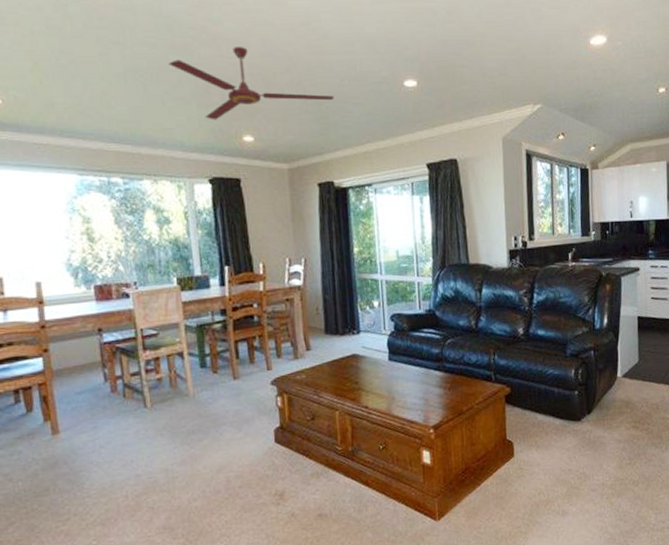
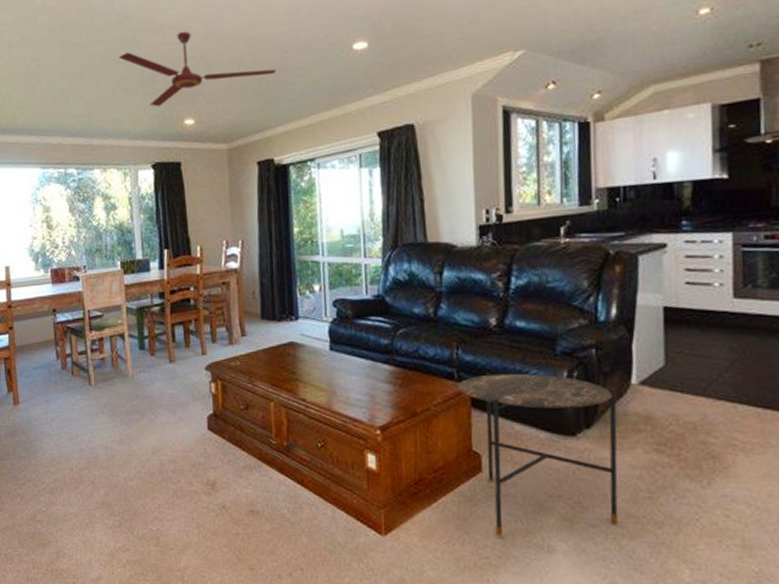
side table: none [494,373,610,508] -> present [456,372,619,535]

